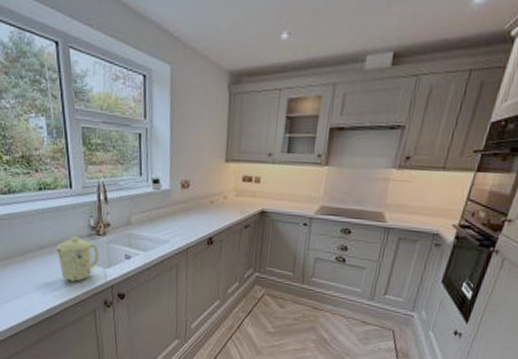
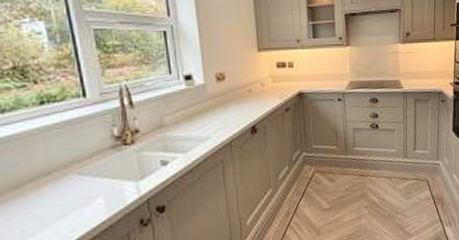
mug: present [54,236,99,282] -> none [67,151,129,206]

